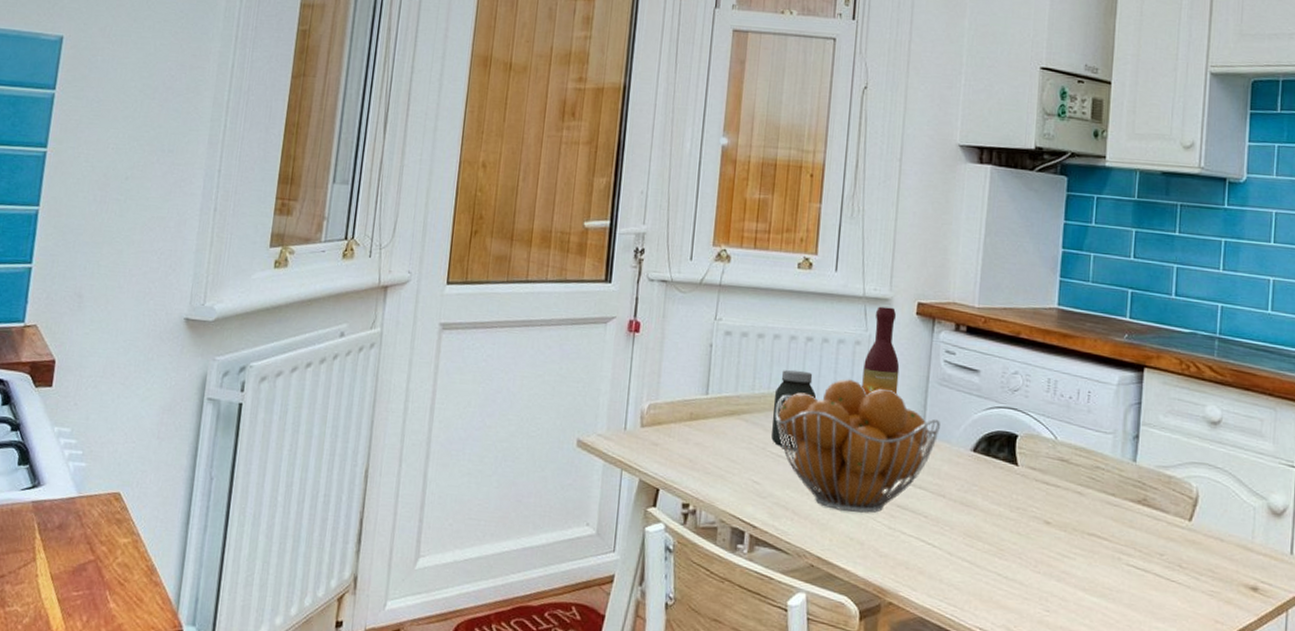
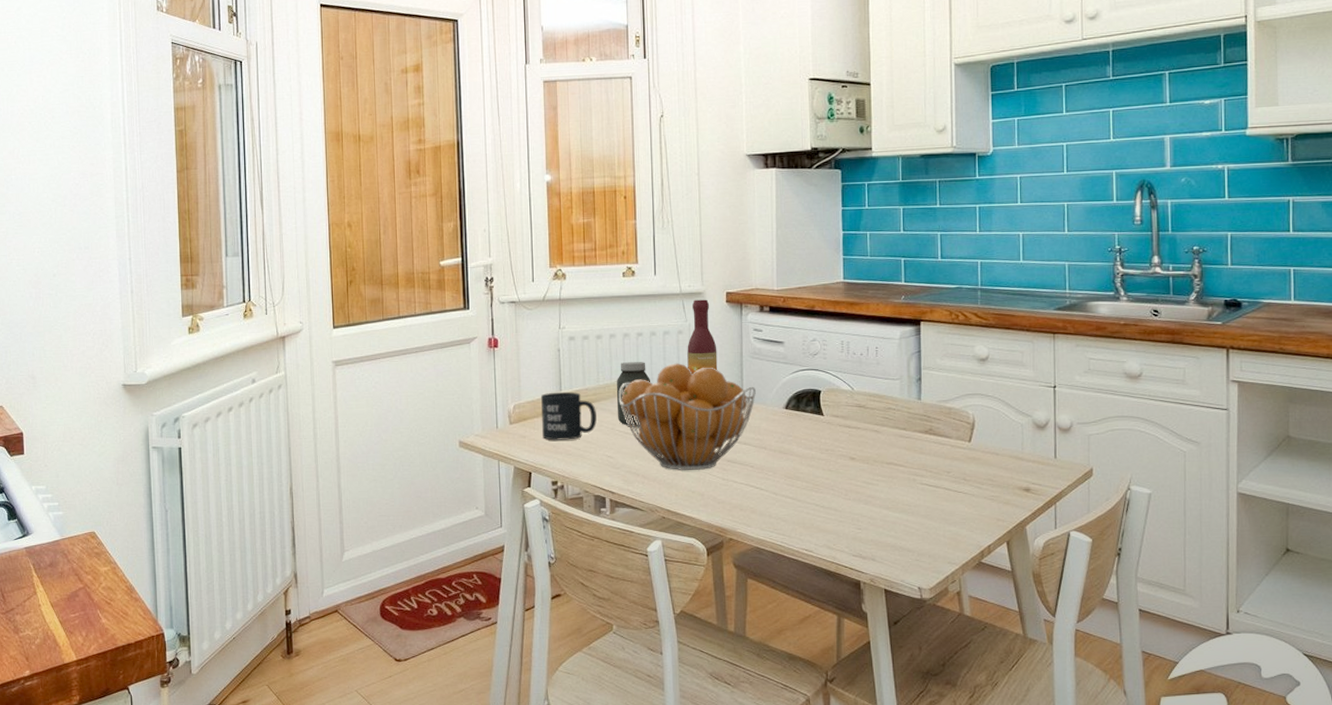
mug: none [678,395,747,456] -> present [541,391,597,441]

